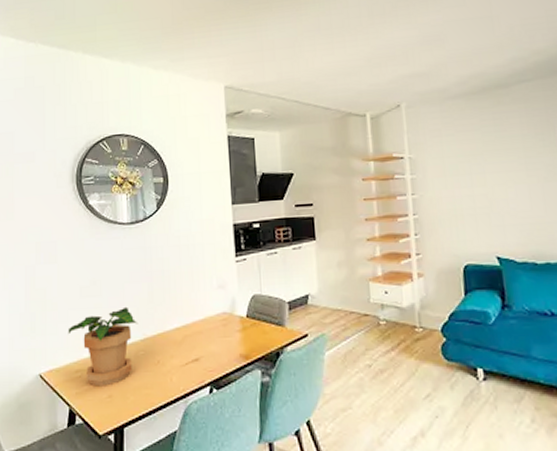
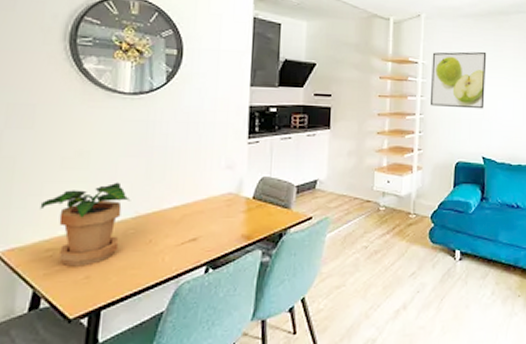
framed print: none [419,134,492,204] -> present [430,51,487,109]

